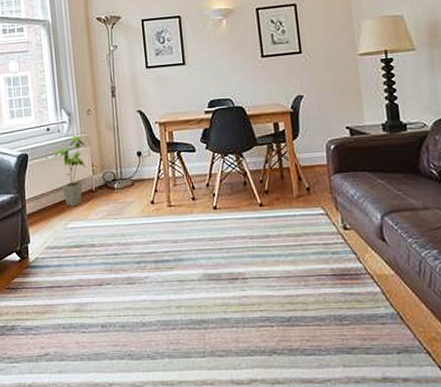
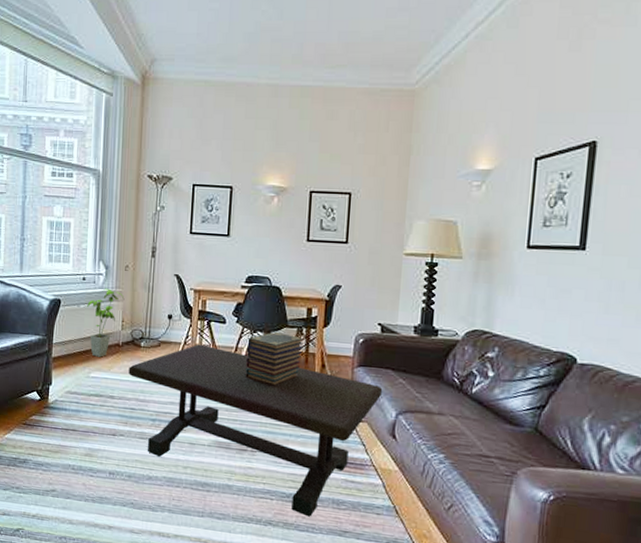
coffee table: none [105,176,364,339] -> present [128,344,383,517]
book stack: none [220,151,277,208] -> present [245,331,303,387]

